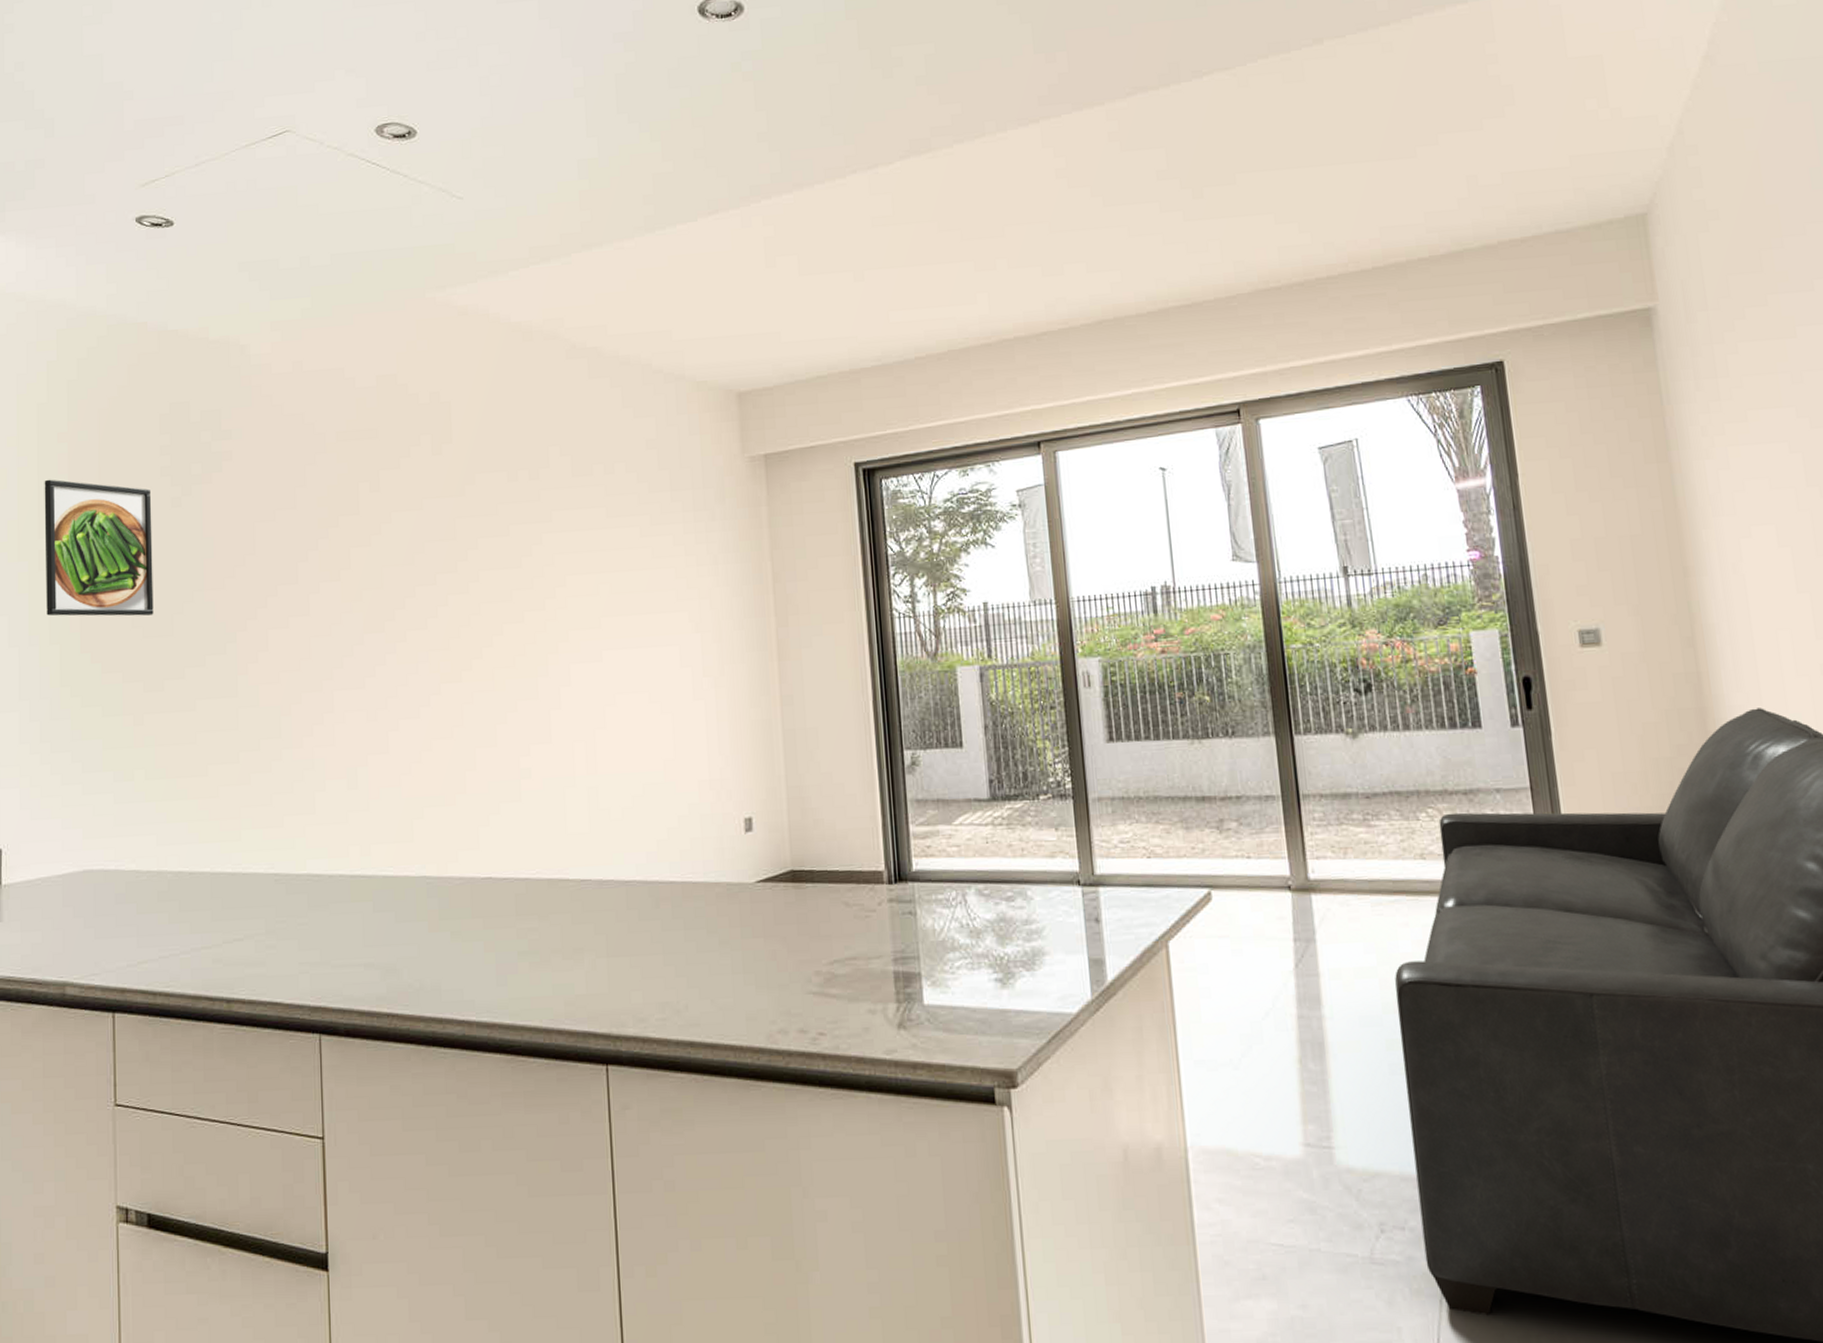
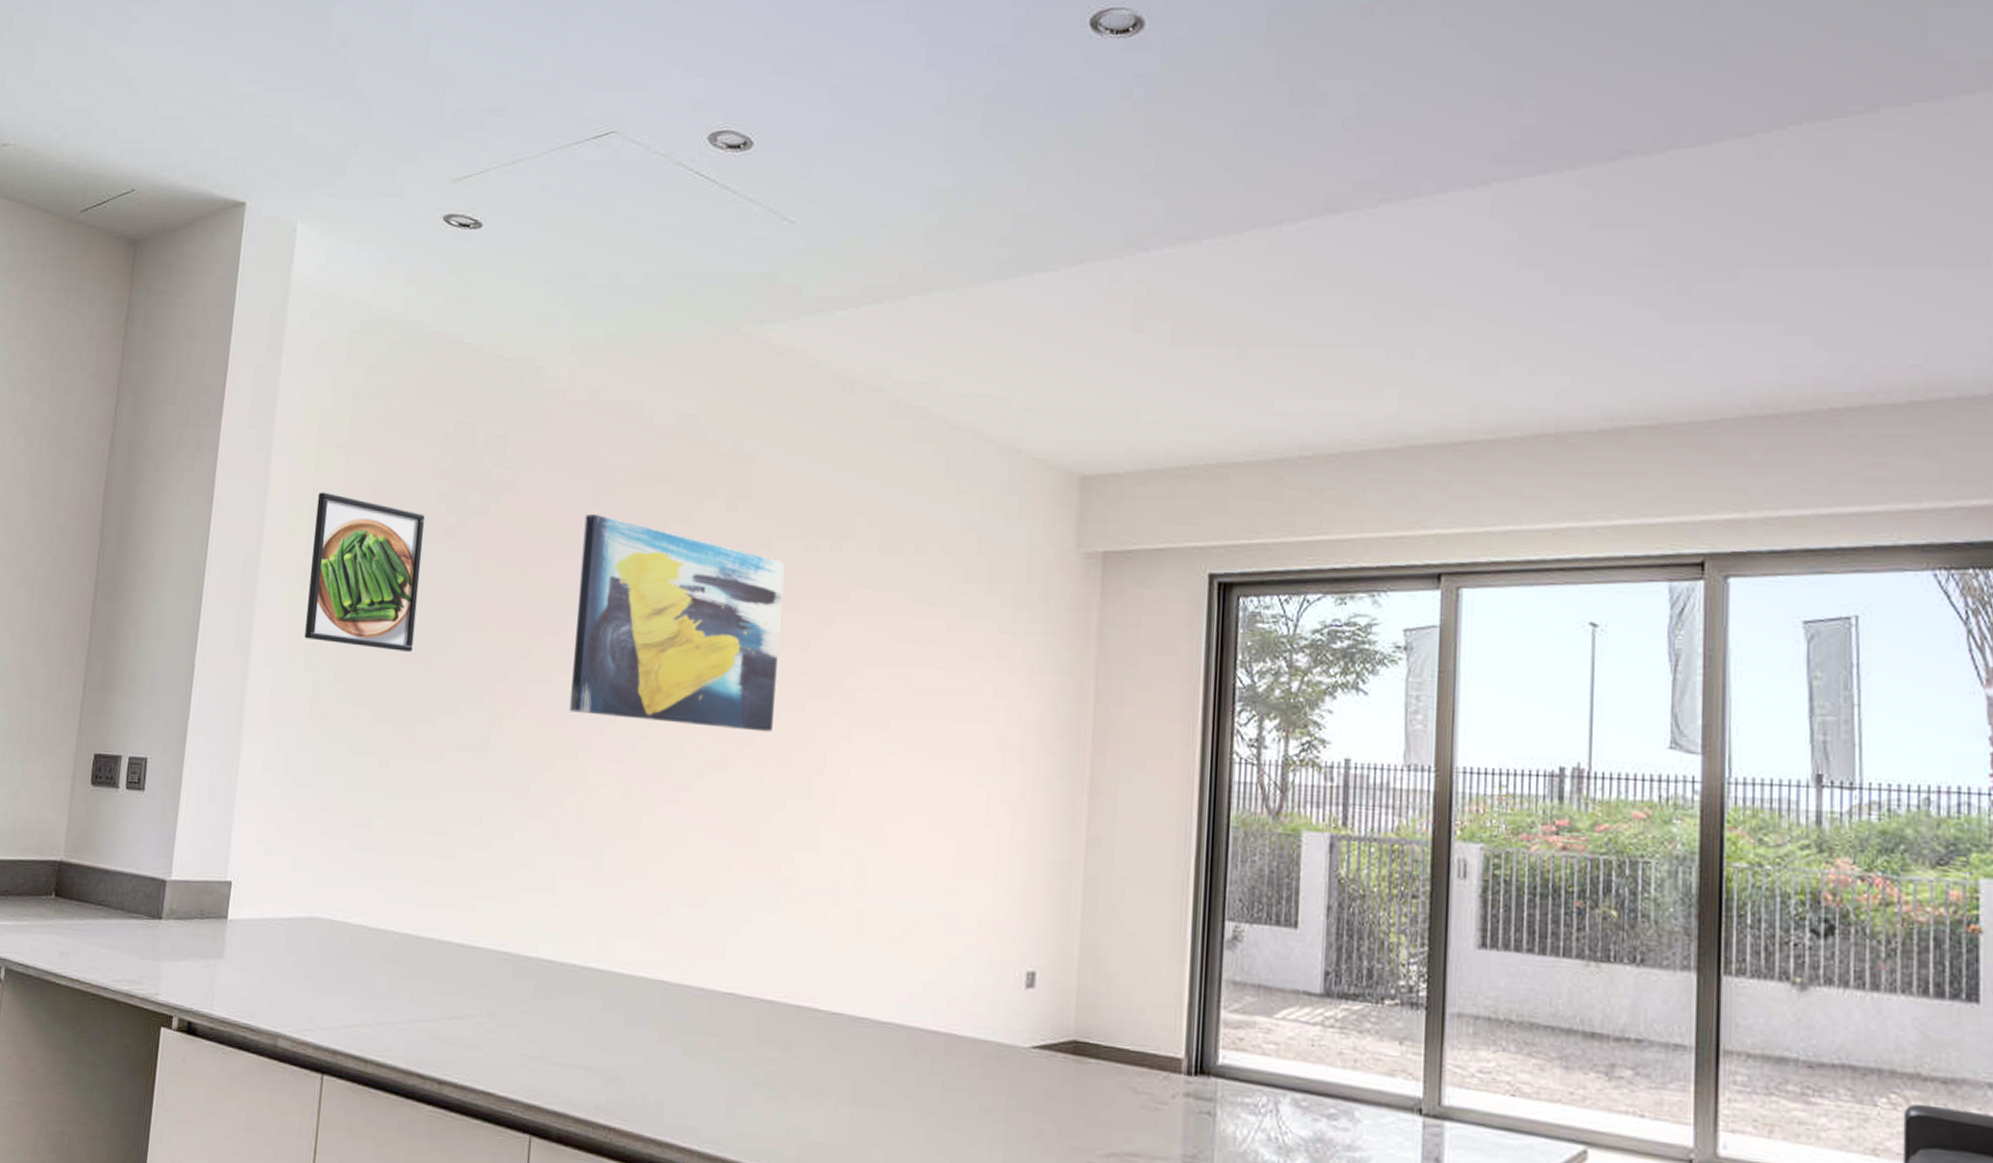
wall art: none [303,471,497,650] -> present [569,514,785,732]

